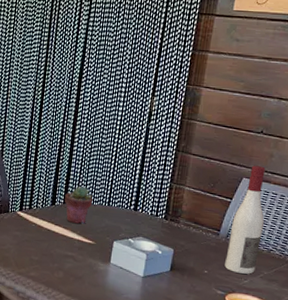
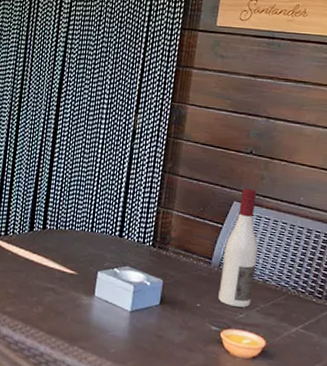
potted succulent: present [64,186,93,224] -> none [43,210,75,252]

